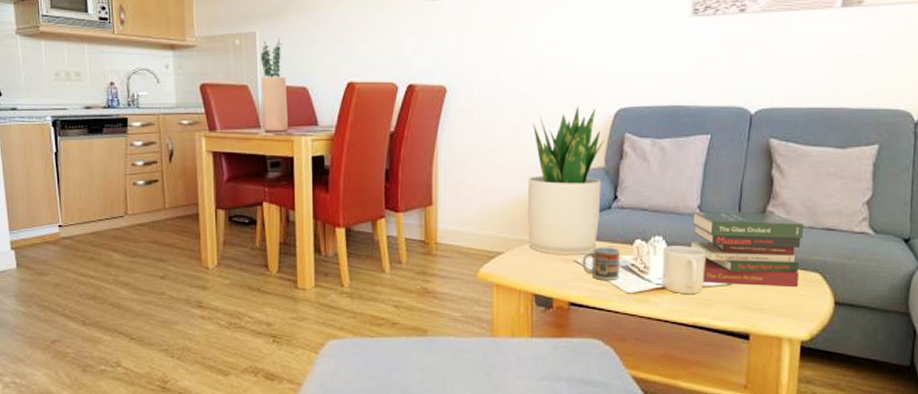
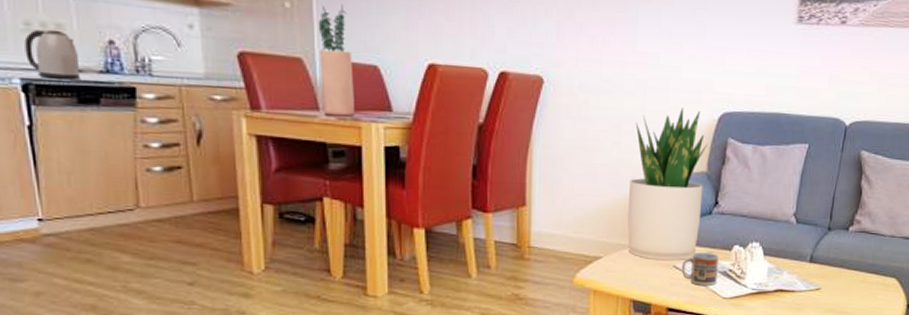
kettle: none [55,77,91,115] -> present [24,29,81,80]
mug: present [662,245,707,295] -> none [757,252,800,299]
books: present [691,211,804,288] -> none [785,218,886,292]

